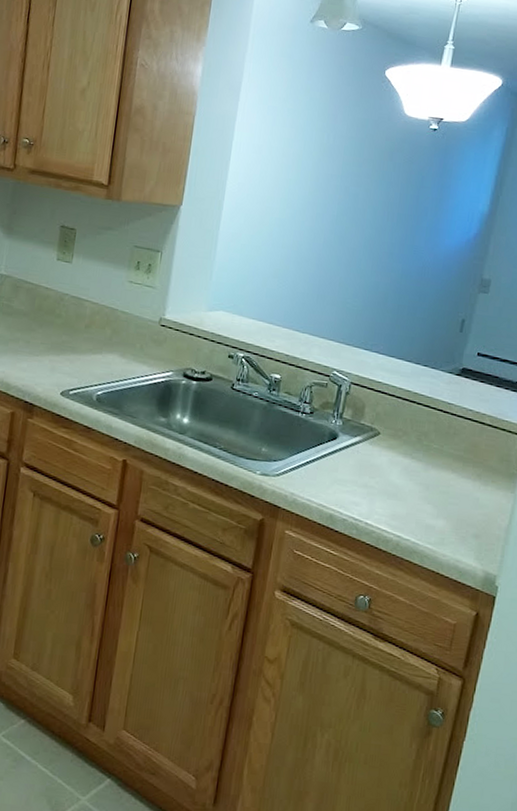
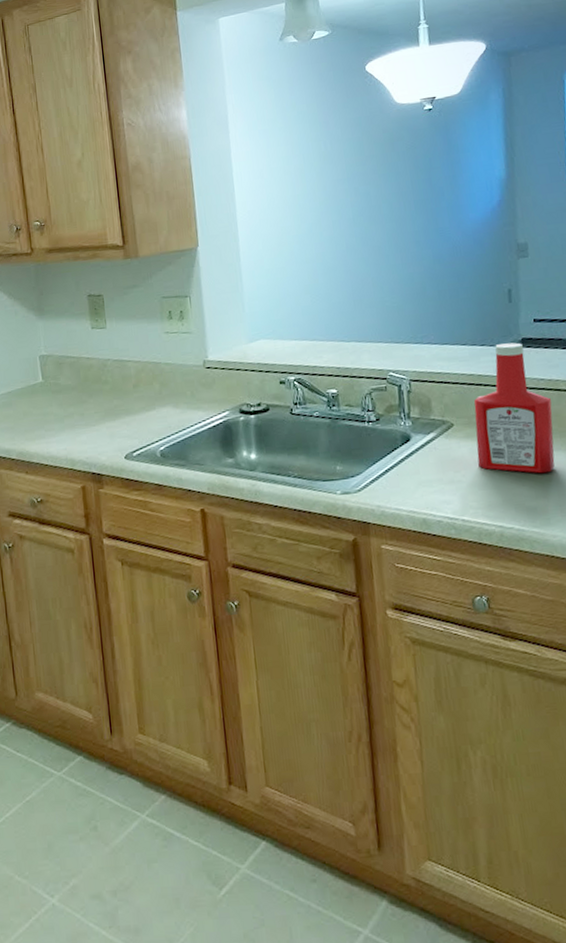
ketchup bottle: none [393,368,474,497] -> present [474,342,555,474]

